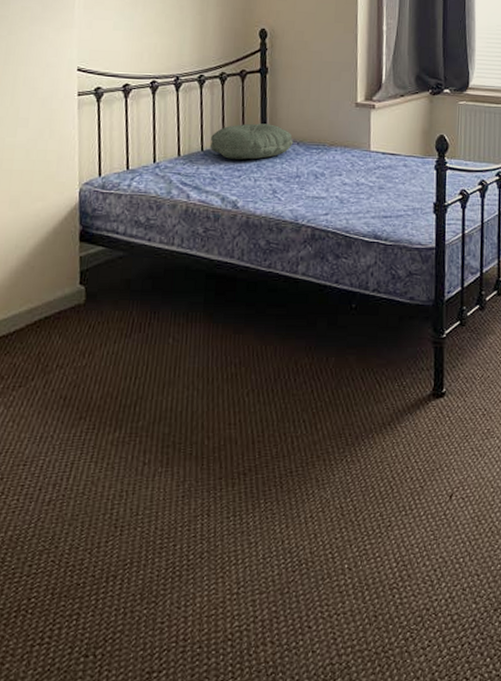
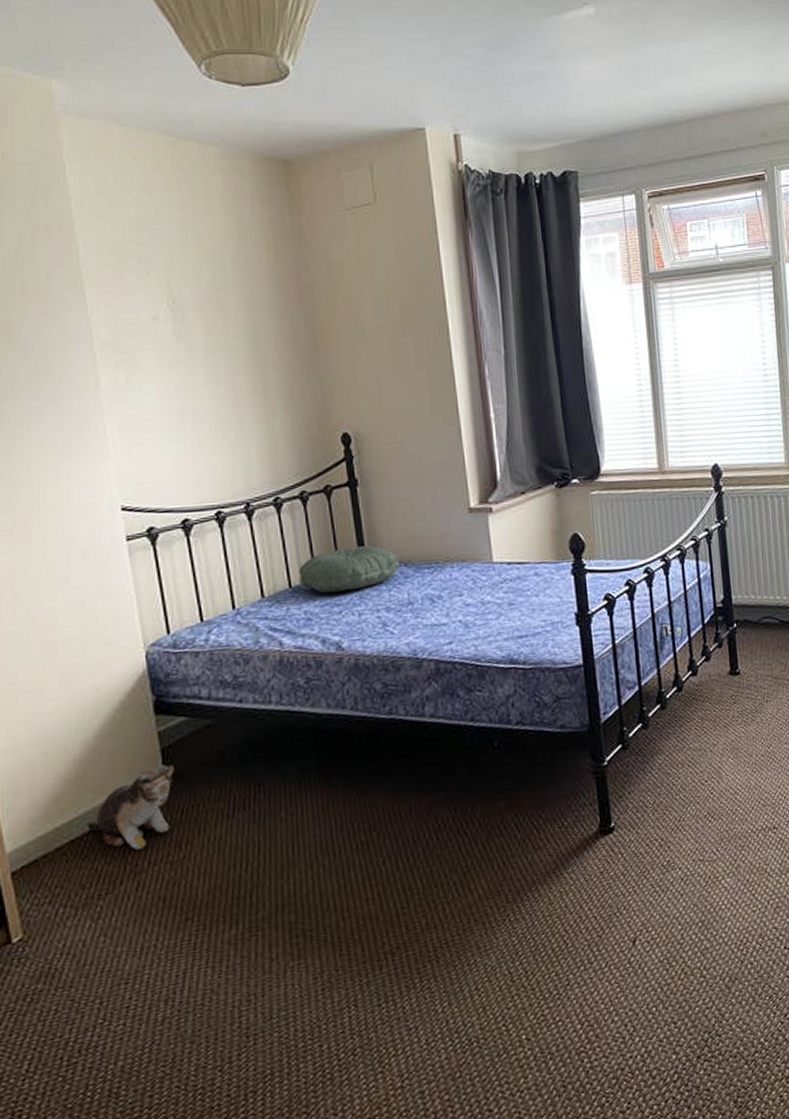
plush toy: none [13,286,89,353] -> present [87,765,174,850]

